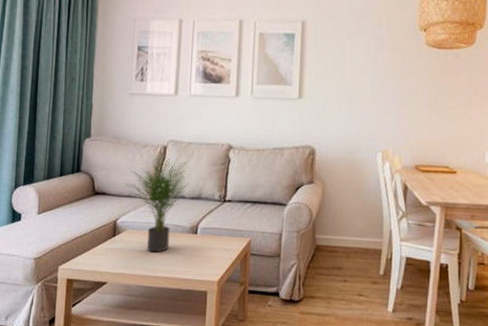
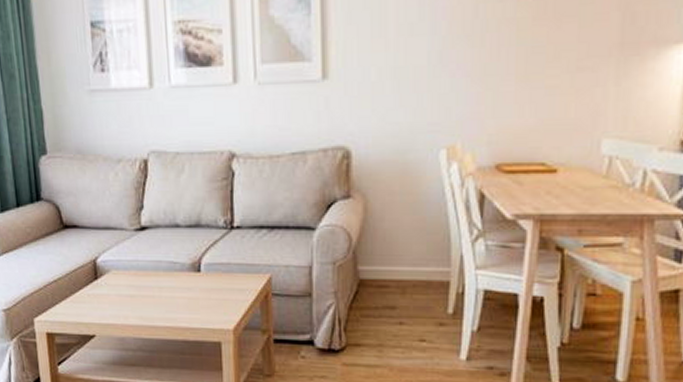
potted plant: present [124,153,190,253] -> none [99,169,184,297]

